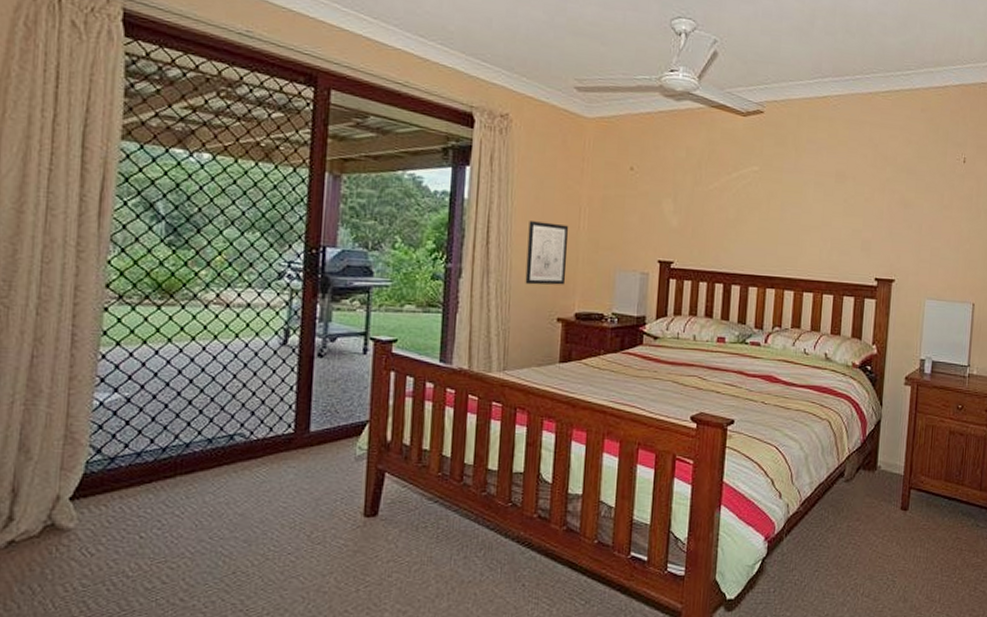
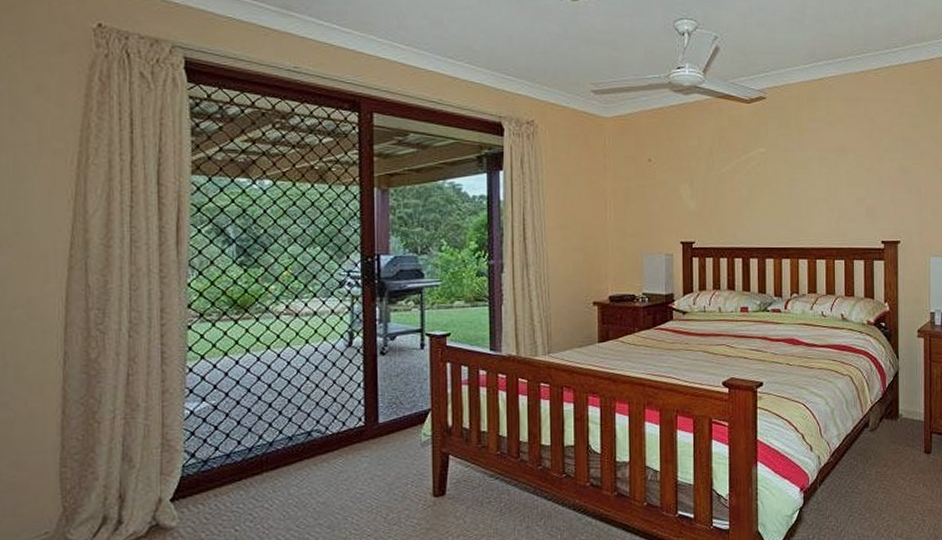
wall art: present [525,221,569,285] -> none [560,216,598,274]

